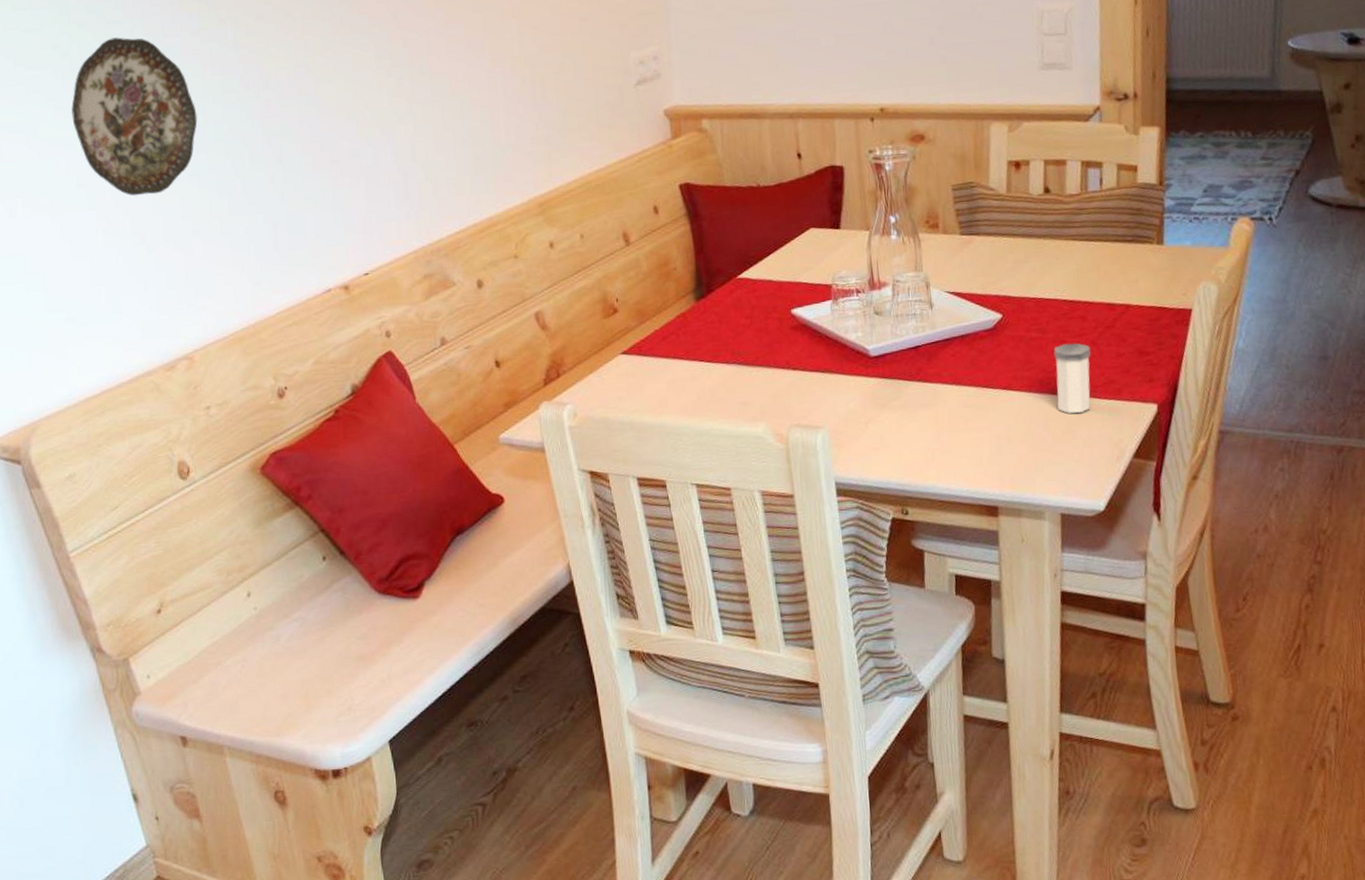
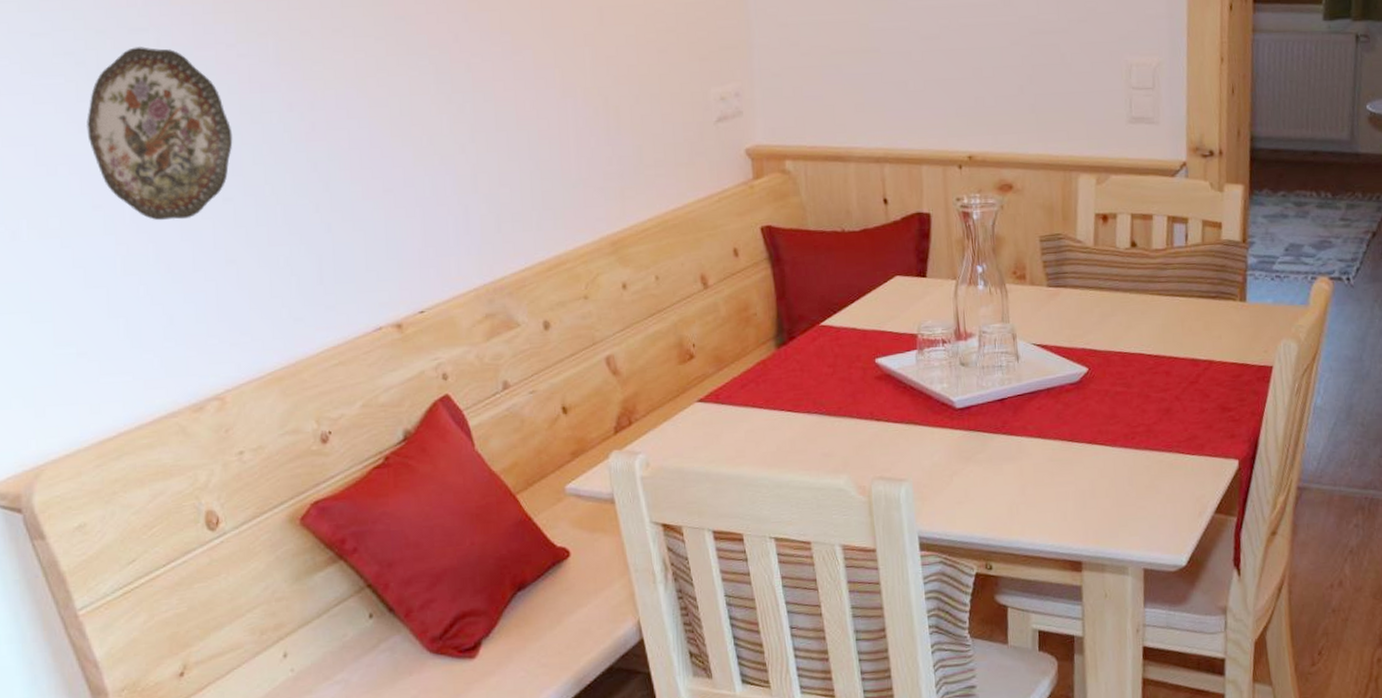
salt shaker: present [1053,342,1091,415] -> none [1138,397,1175,469]

